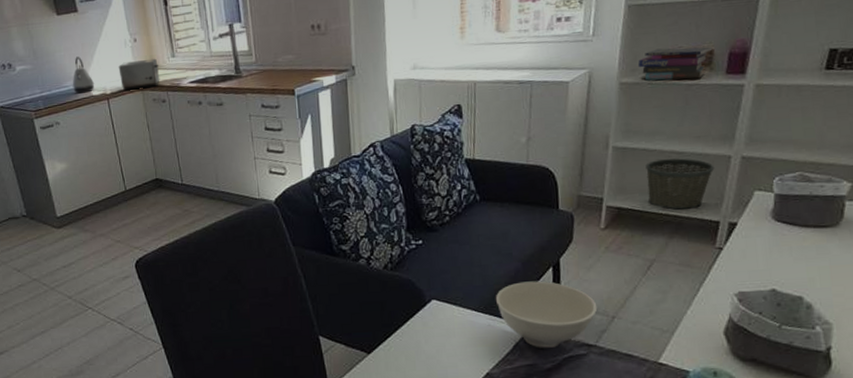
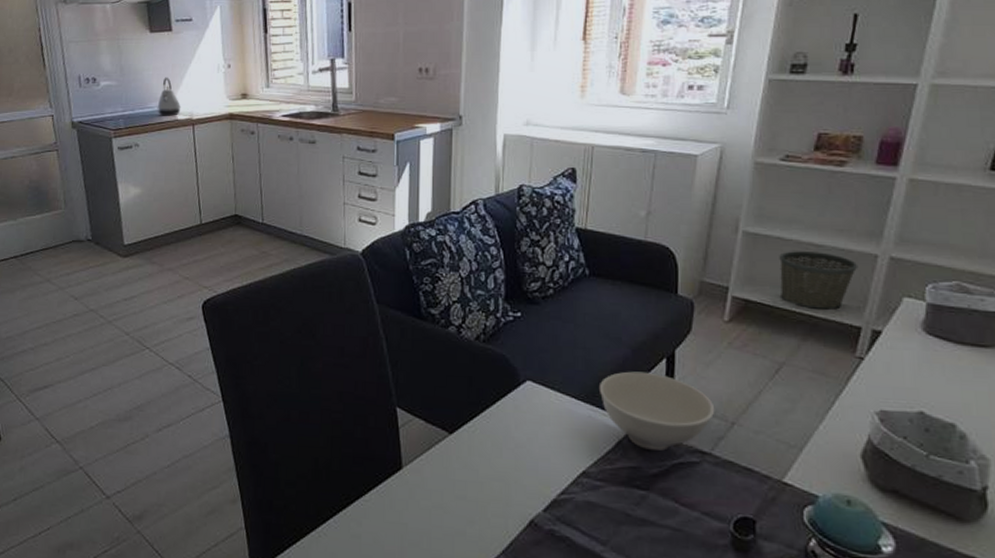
toaster: present [118,58,160,91] -> none [208,87,251,118]
books: present [637,46,713,81] -> none [776,129,862,168]

